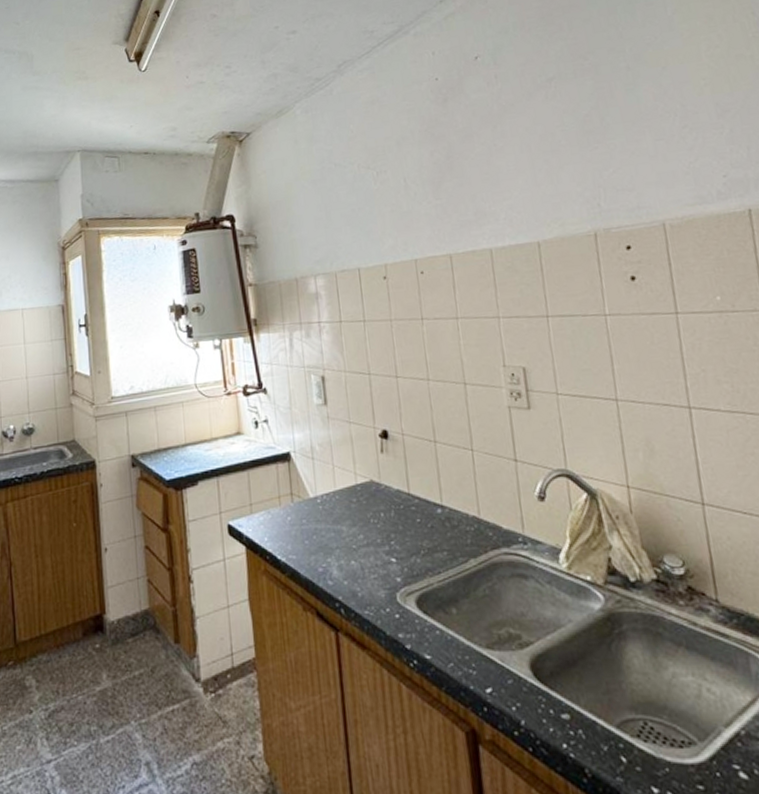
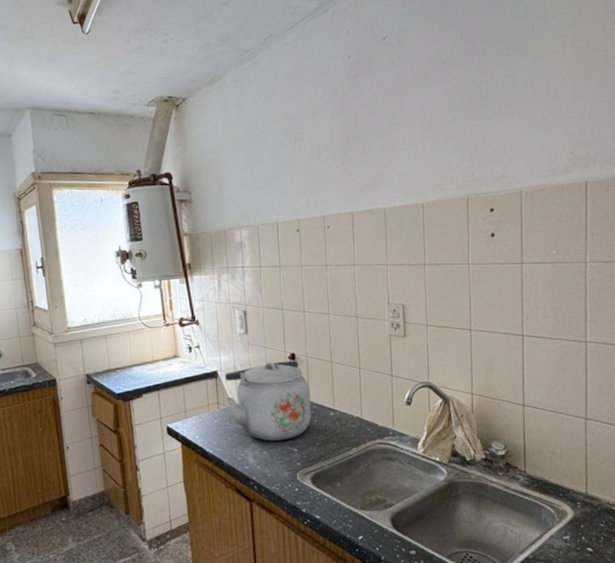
kettle: none [299,439,413,547] -> present [224,360,311,441]

